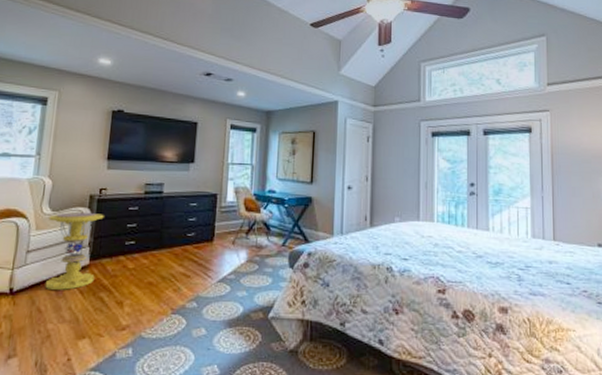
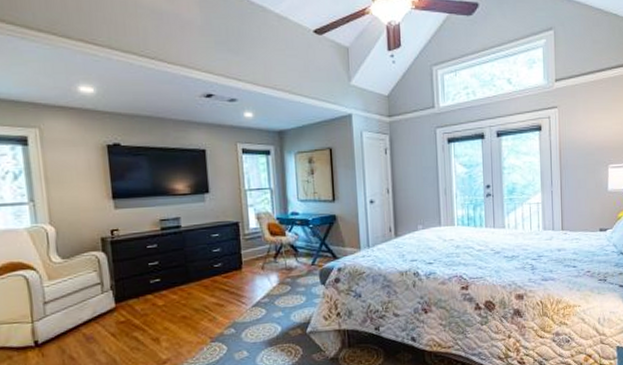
side table: present [45,212,104,290] -> none [60,255,125,337]

